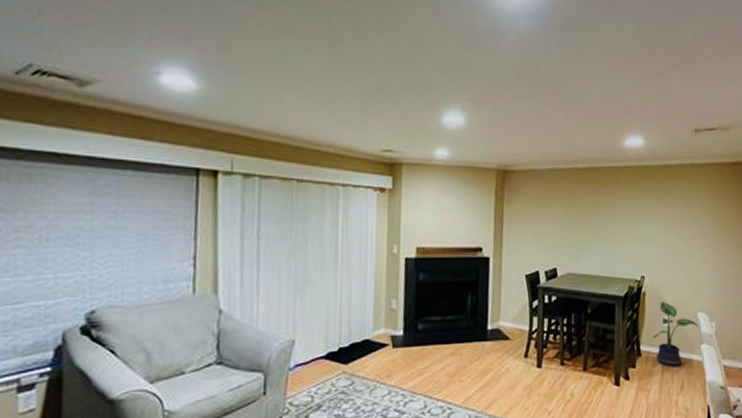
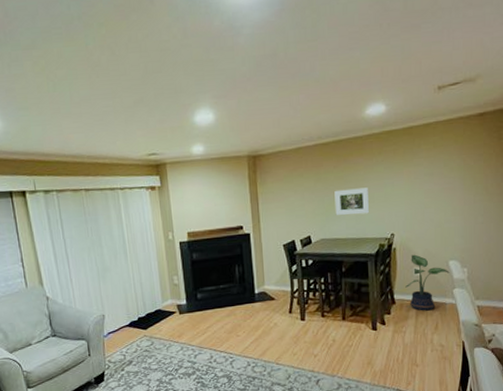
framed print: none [585,220,621,251] -> present [334,187,369,215]

